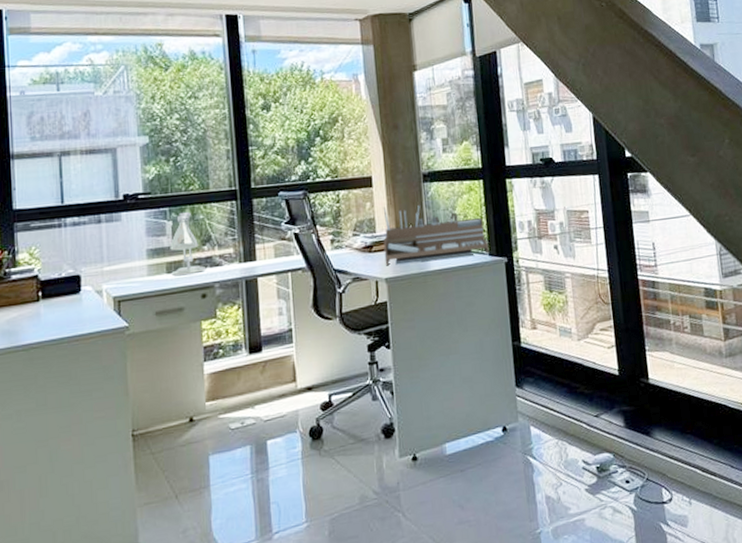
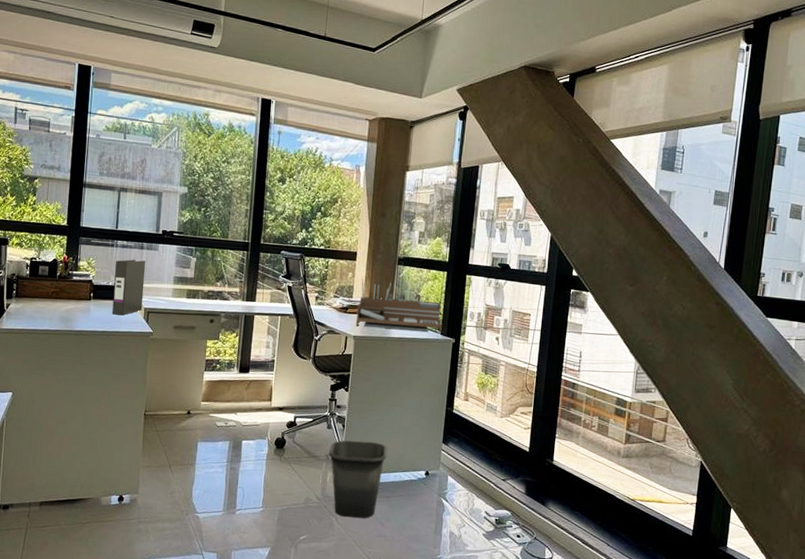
binder: none [67,237,111,314] -> present [112,259,146,316]
desk lamp: present [170,211,207,276] -> none [190,252,217,303]
waste bin: none [378,404,453,509] -> present [328,440,388,518]

